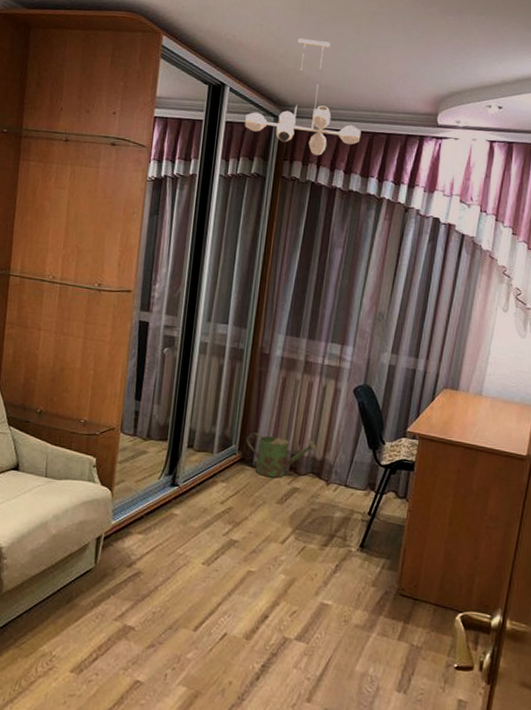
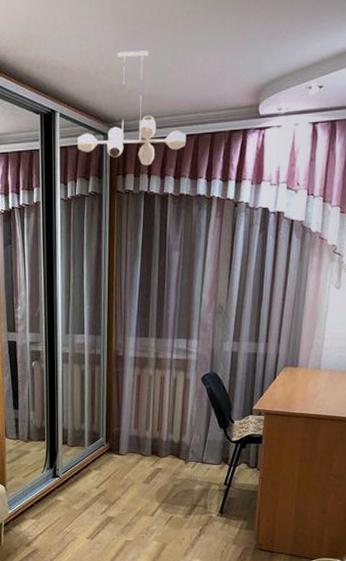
watering can: present [246,432,318,478] -> none [111,425,175,462]

